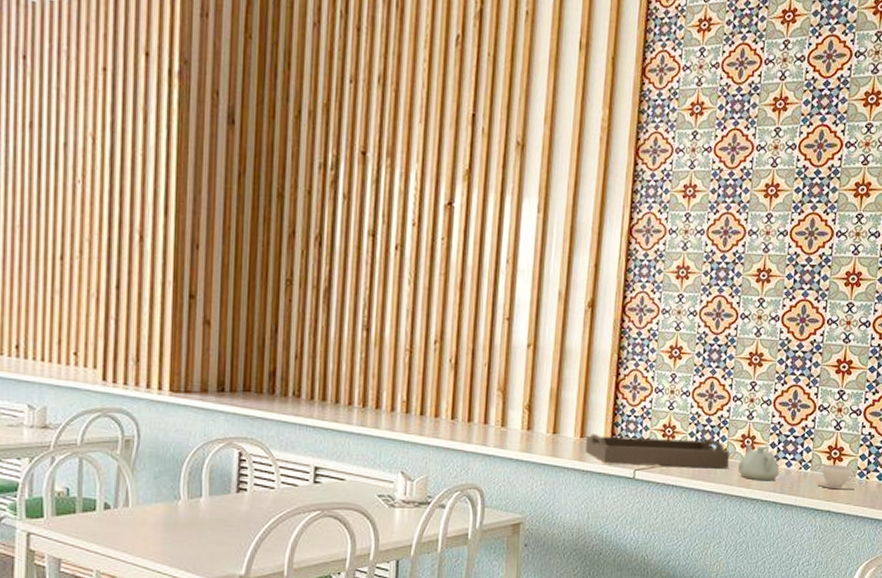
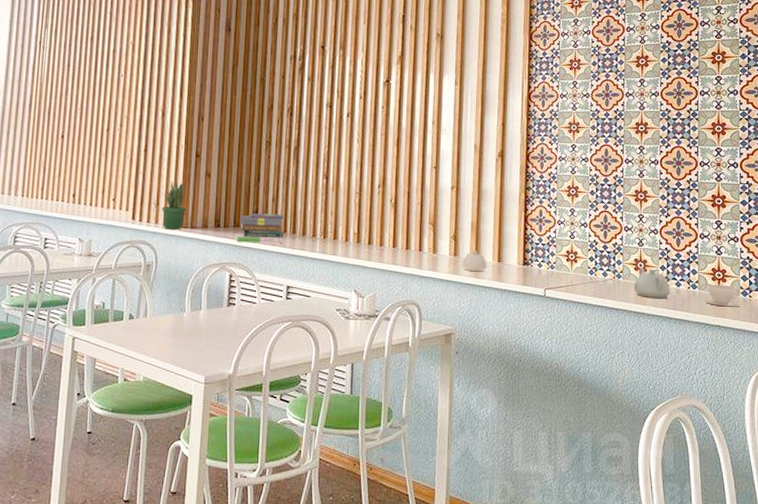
planter: none [143,329,178,396] -> present [161,181,187,231]
books: none [244,374,311,414] -> present [234,213,284,244]
sugar bowl: none [536,424,567,450] -> present [462,251,487,272]
serving tray: present [584,434,729,469] -> none [502,259,625,288]

